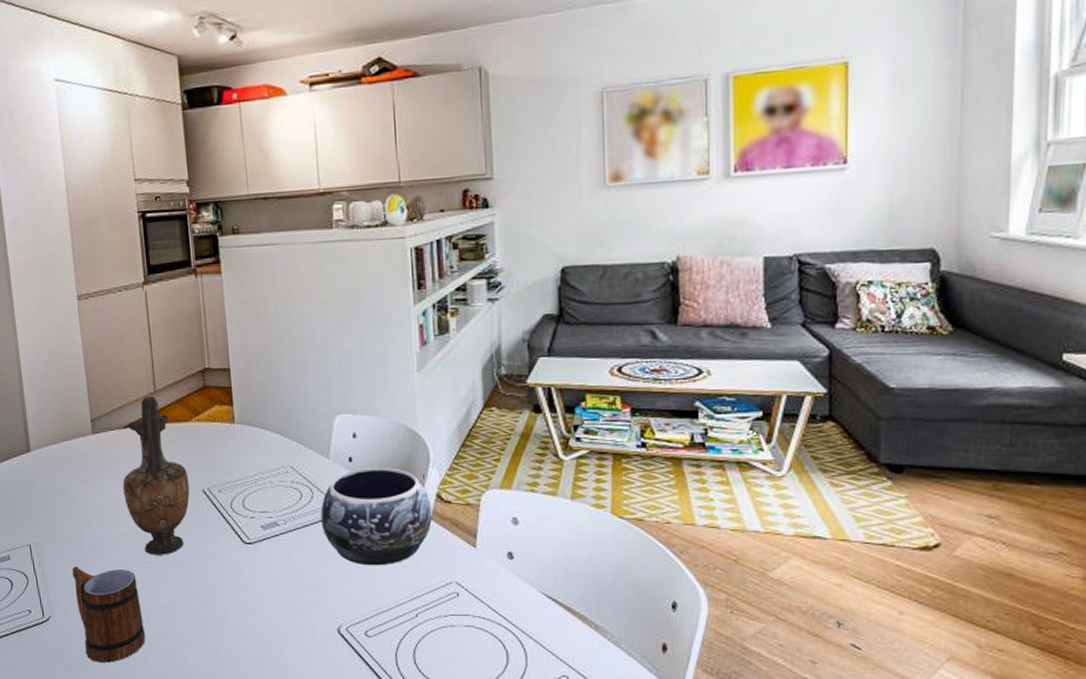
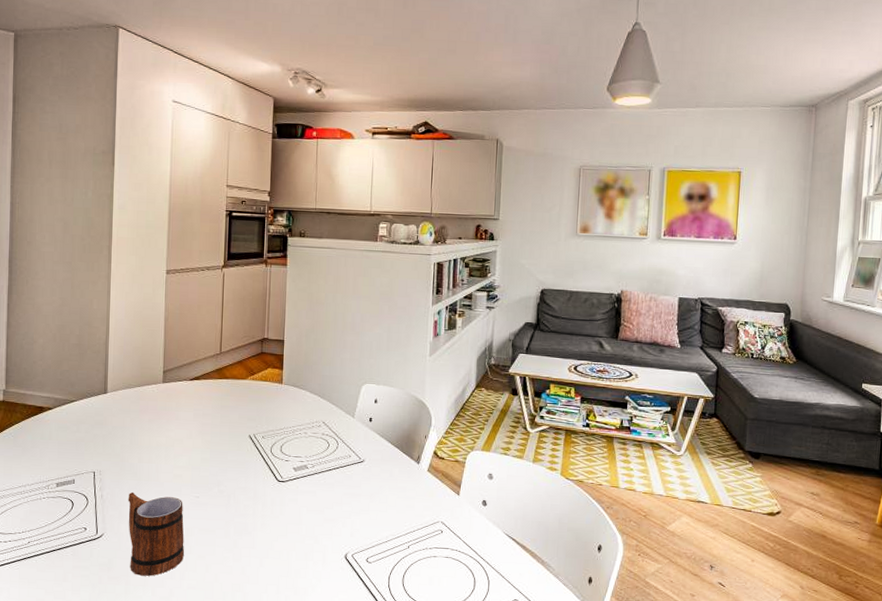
vase: present [122,396,190,555] -> none [182,356,239,487]
decorative bowl: present [320,466,433,566] -> none [342,427,429,506]

